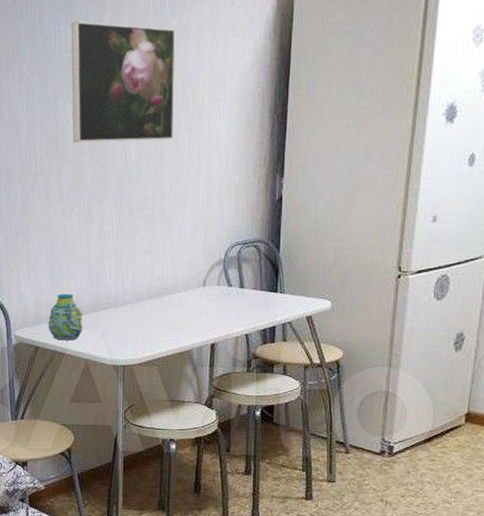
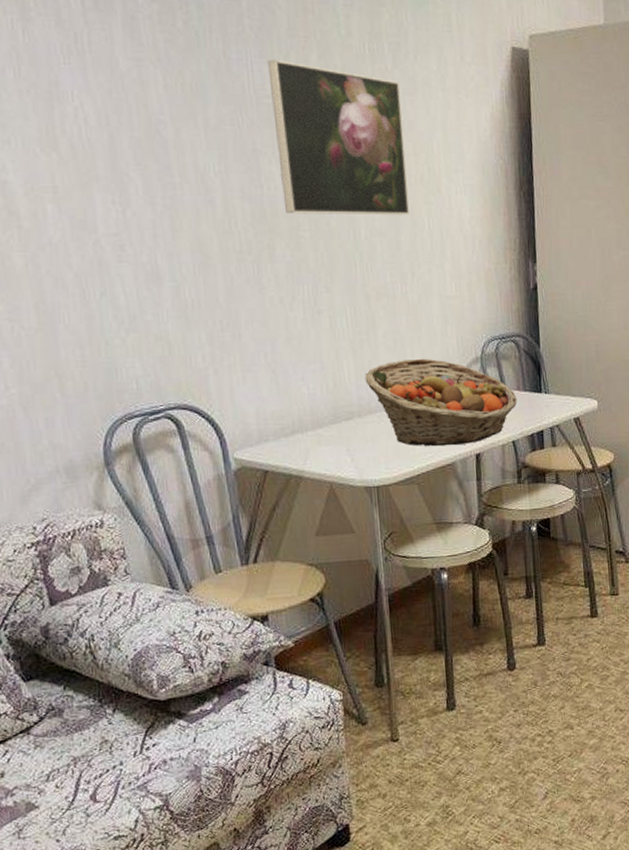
mug: present [48,293,83,341] -> none [276,402,323,461]
fruit basket: none [122,260,254,335] -> present [364,358,518,447]

